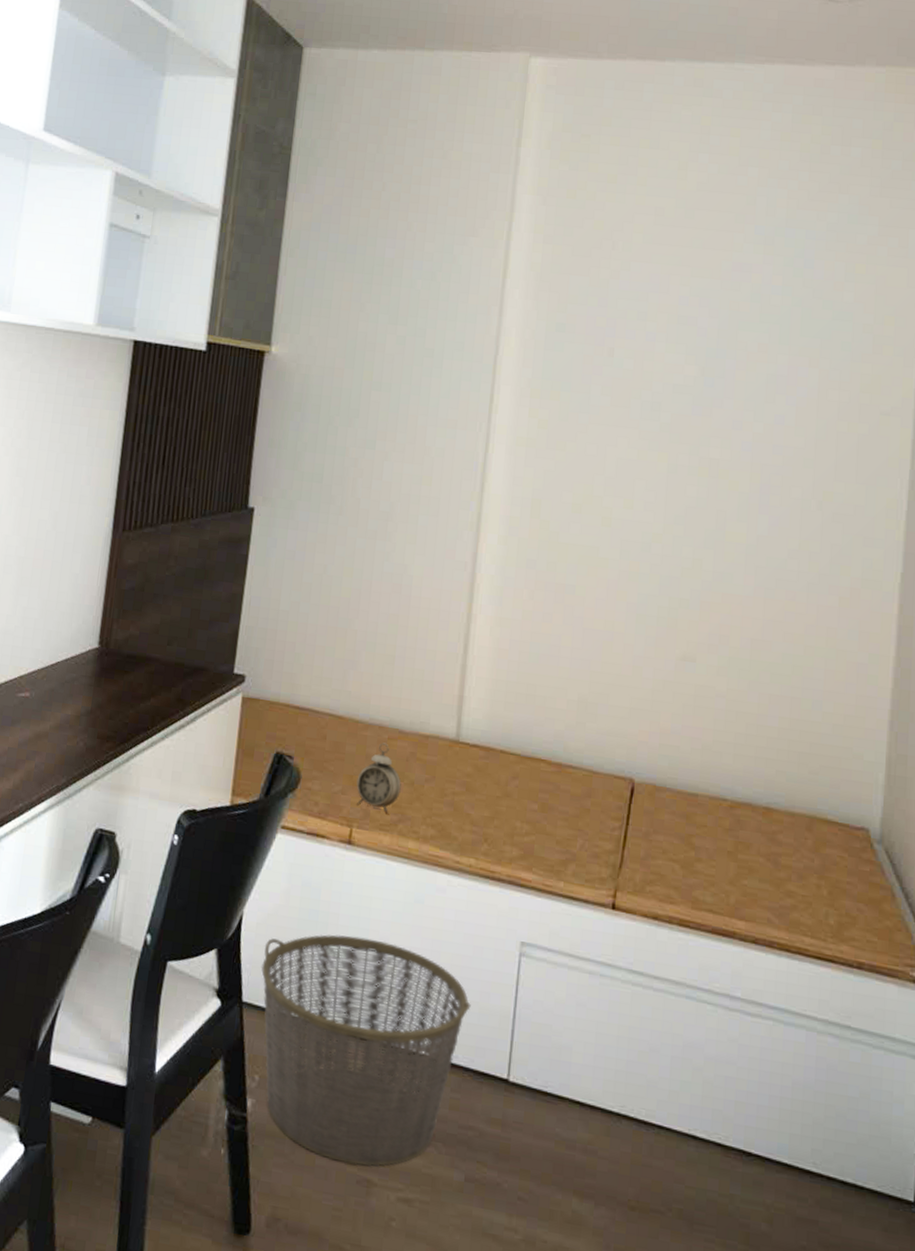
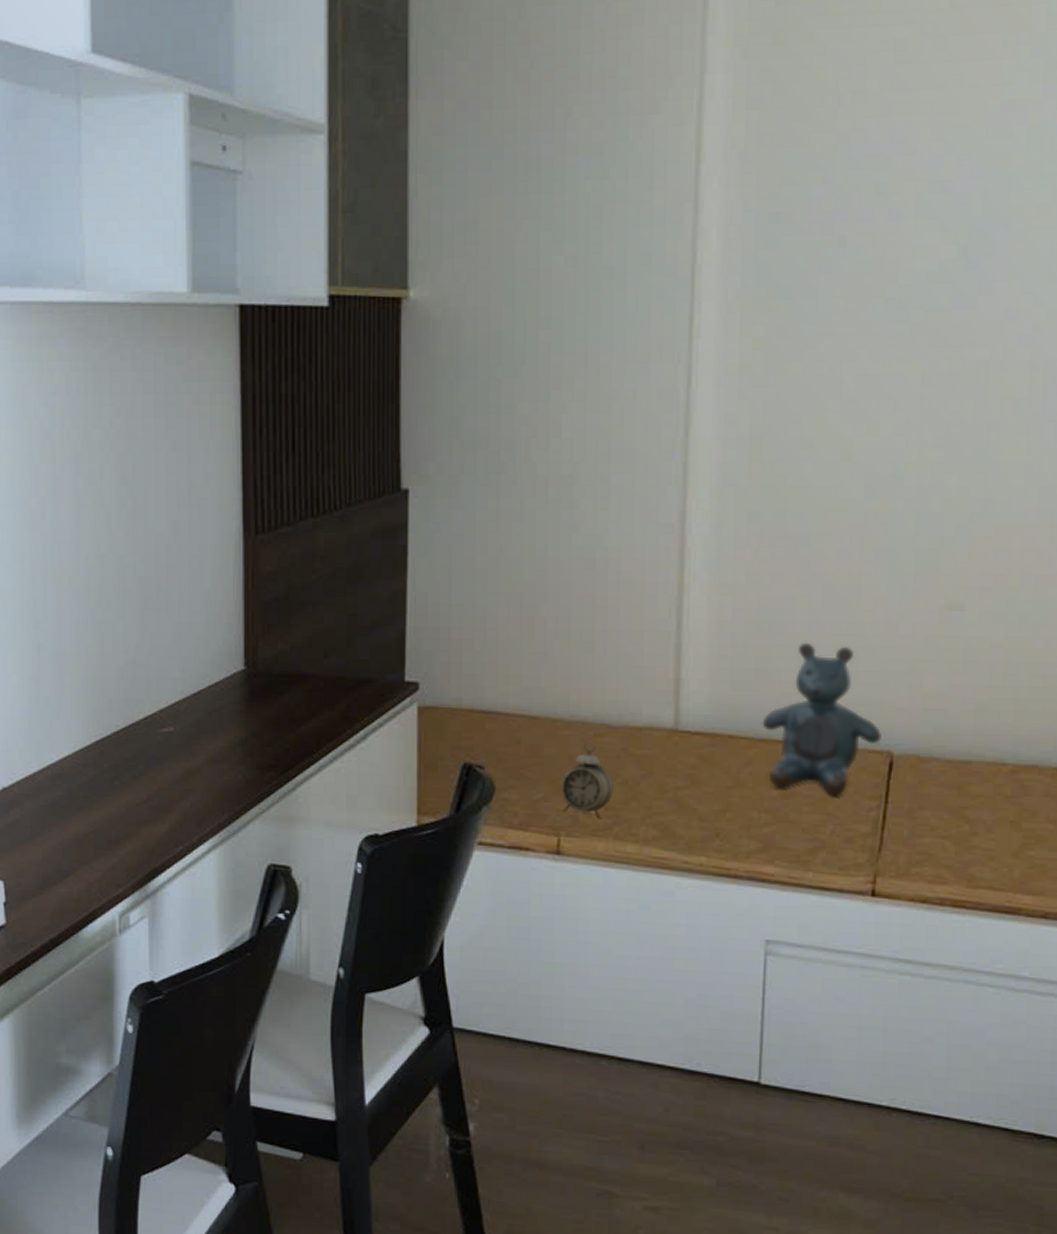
basket: present [260,934,471,1166] -> none [469,950,712,1179]
stuffed animal: none [528,675,626,814] -> present [762,642,881,796]

